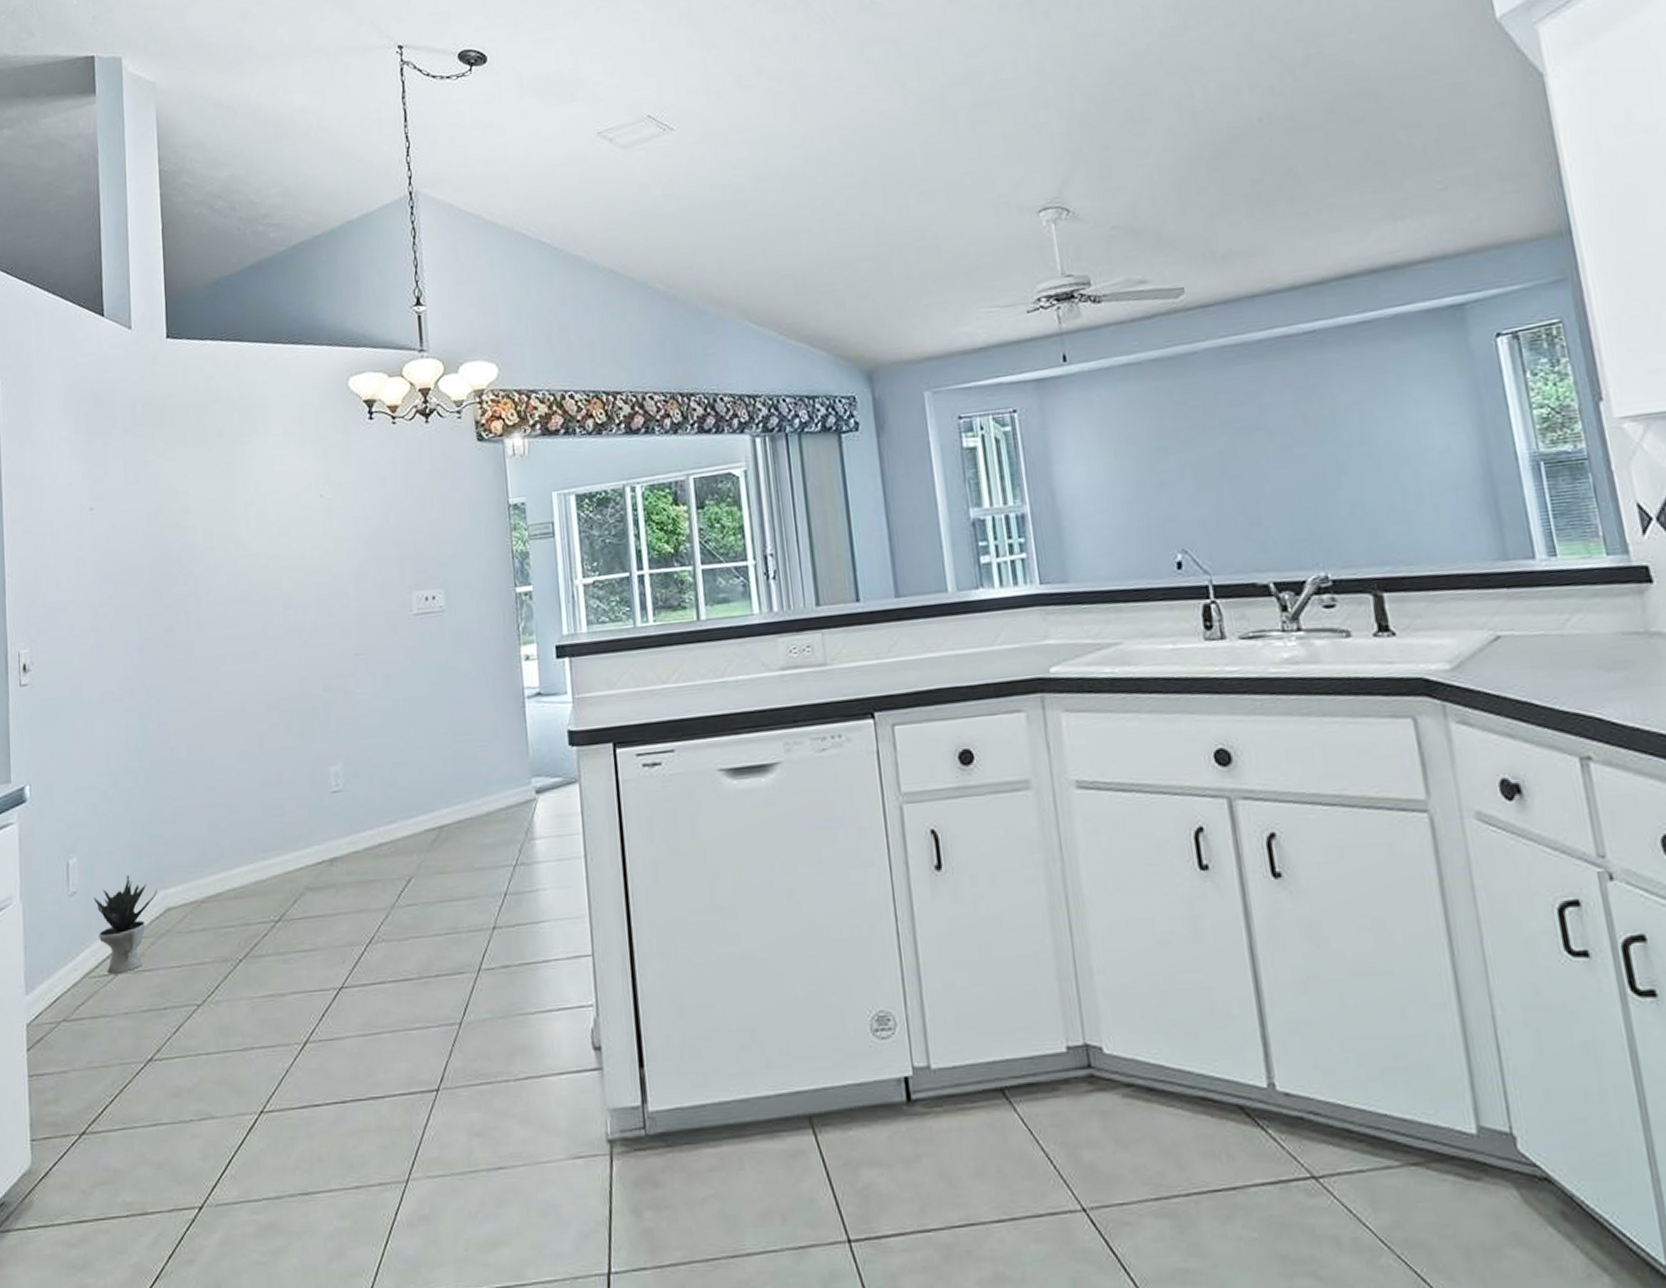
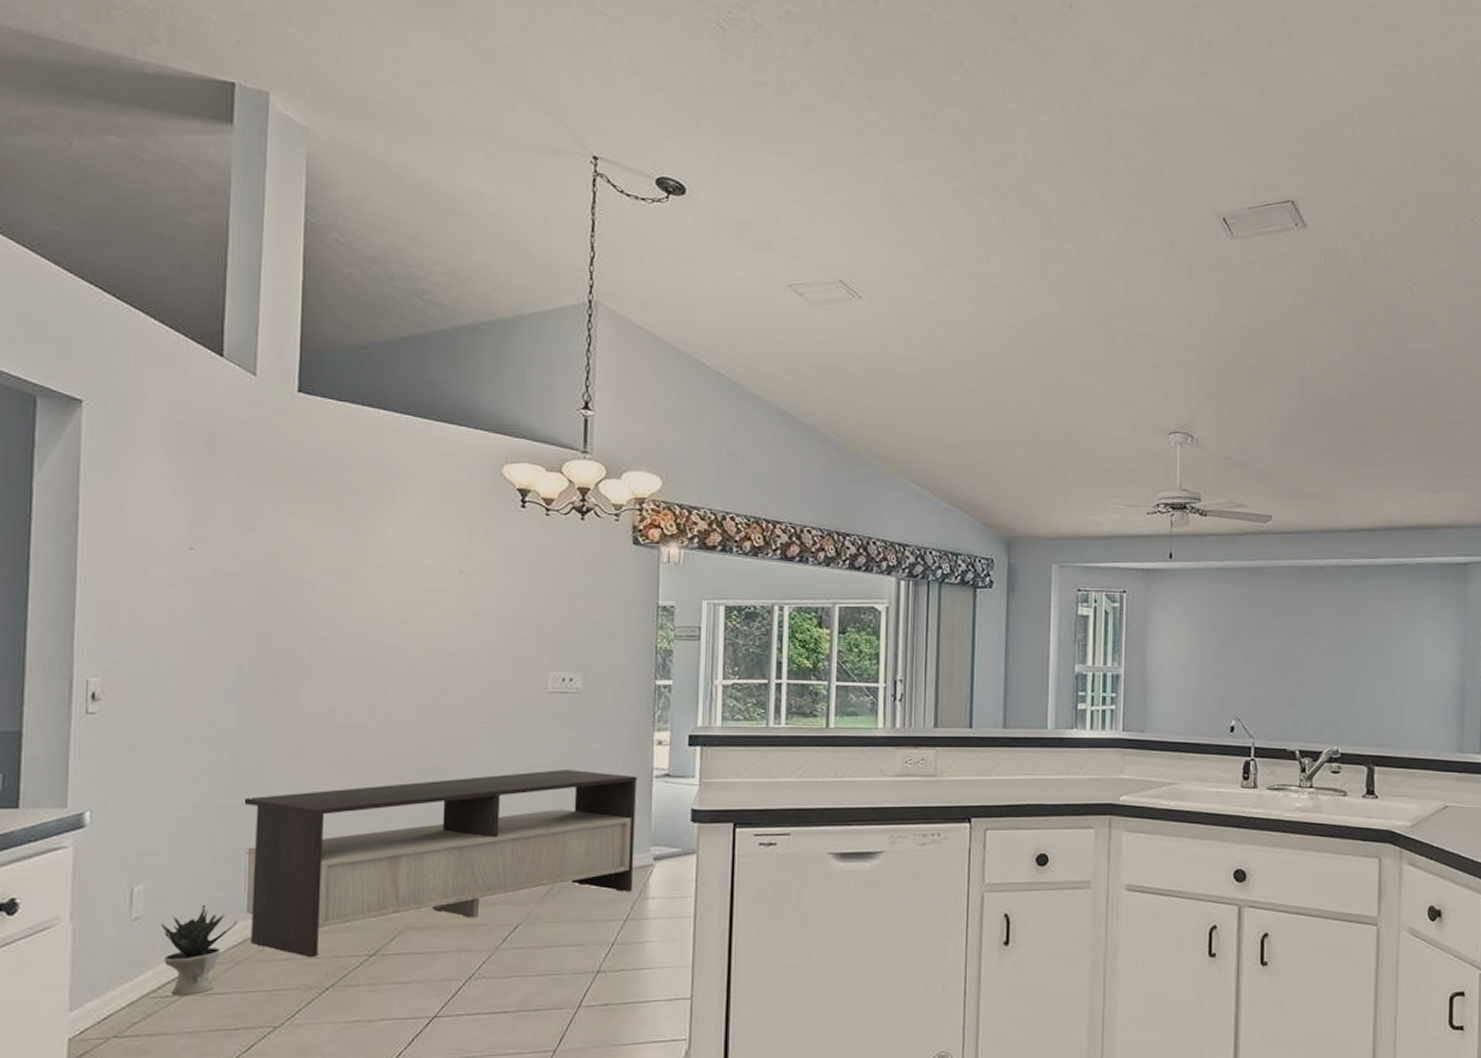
tv stand: none [152,697,519,927] -> present [242,770,638,958]

